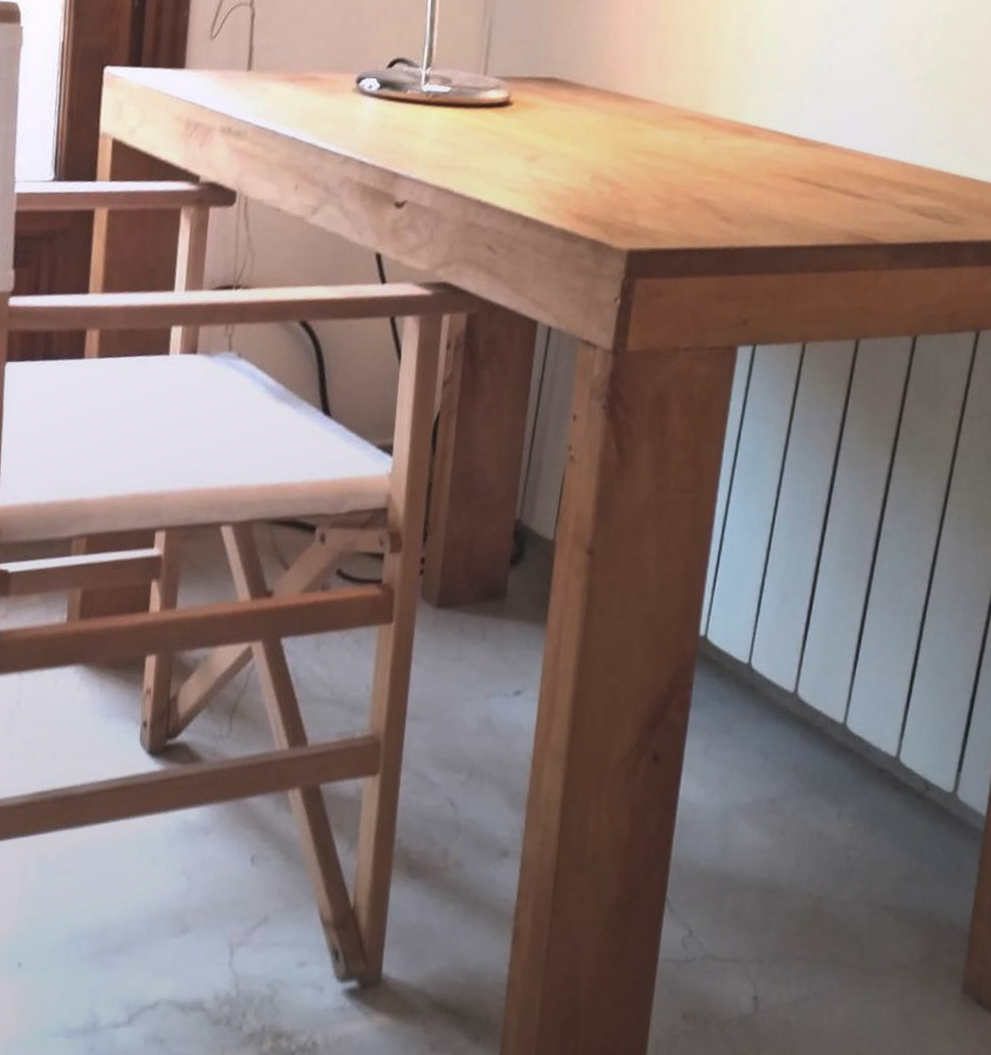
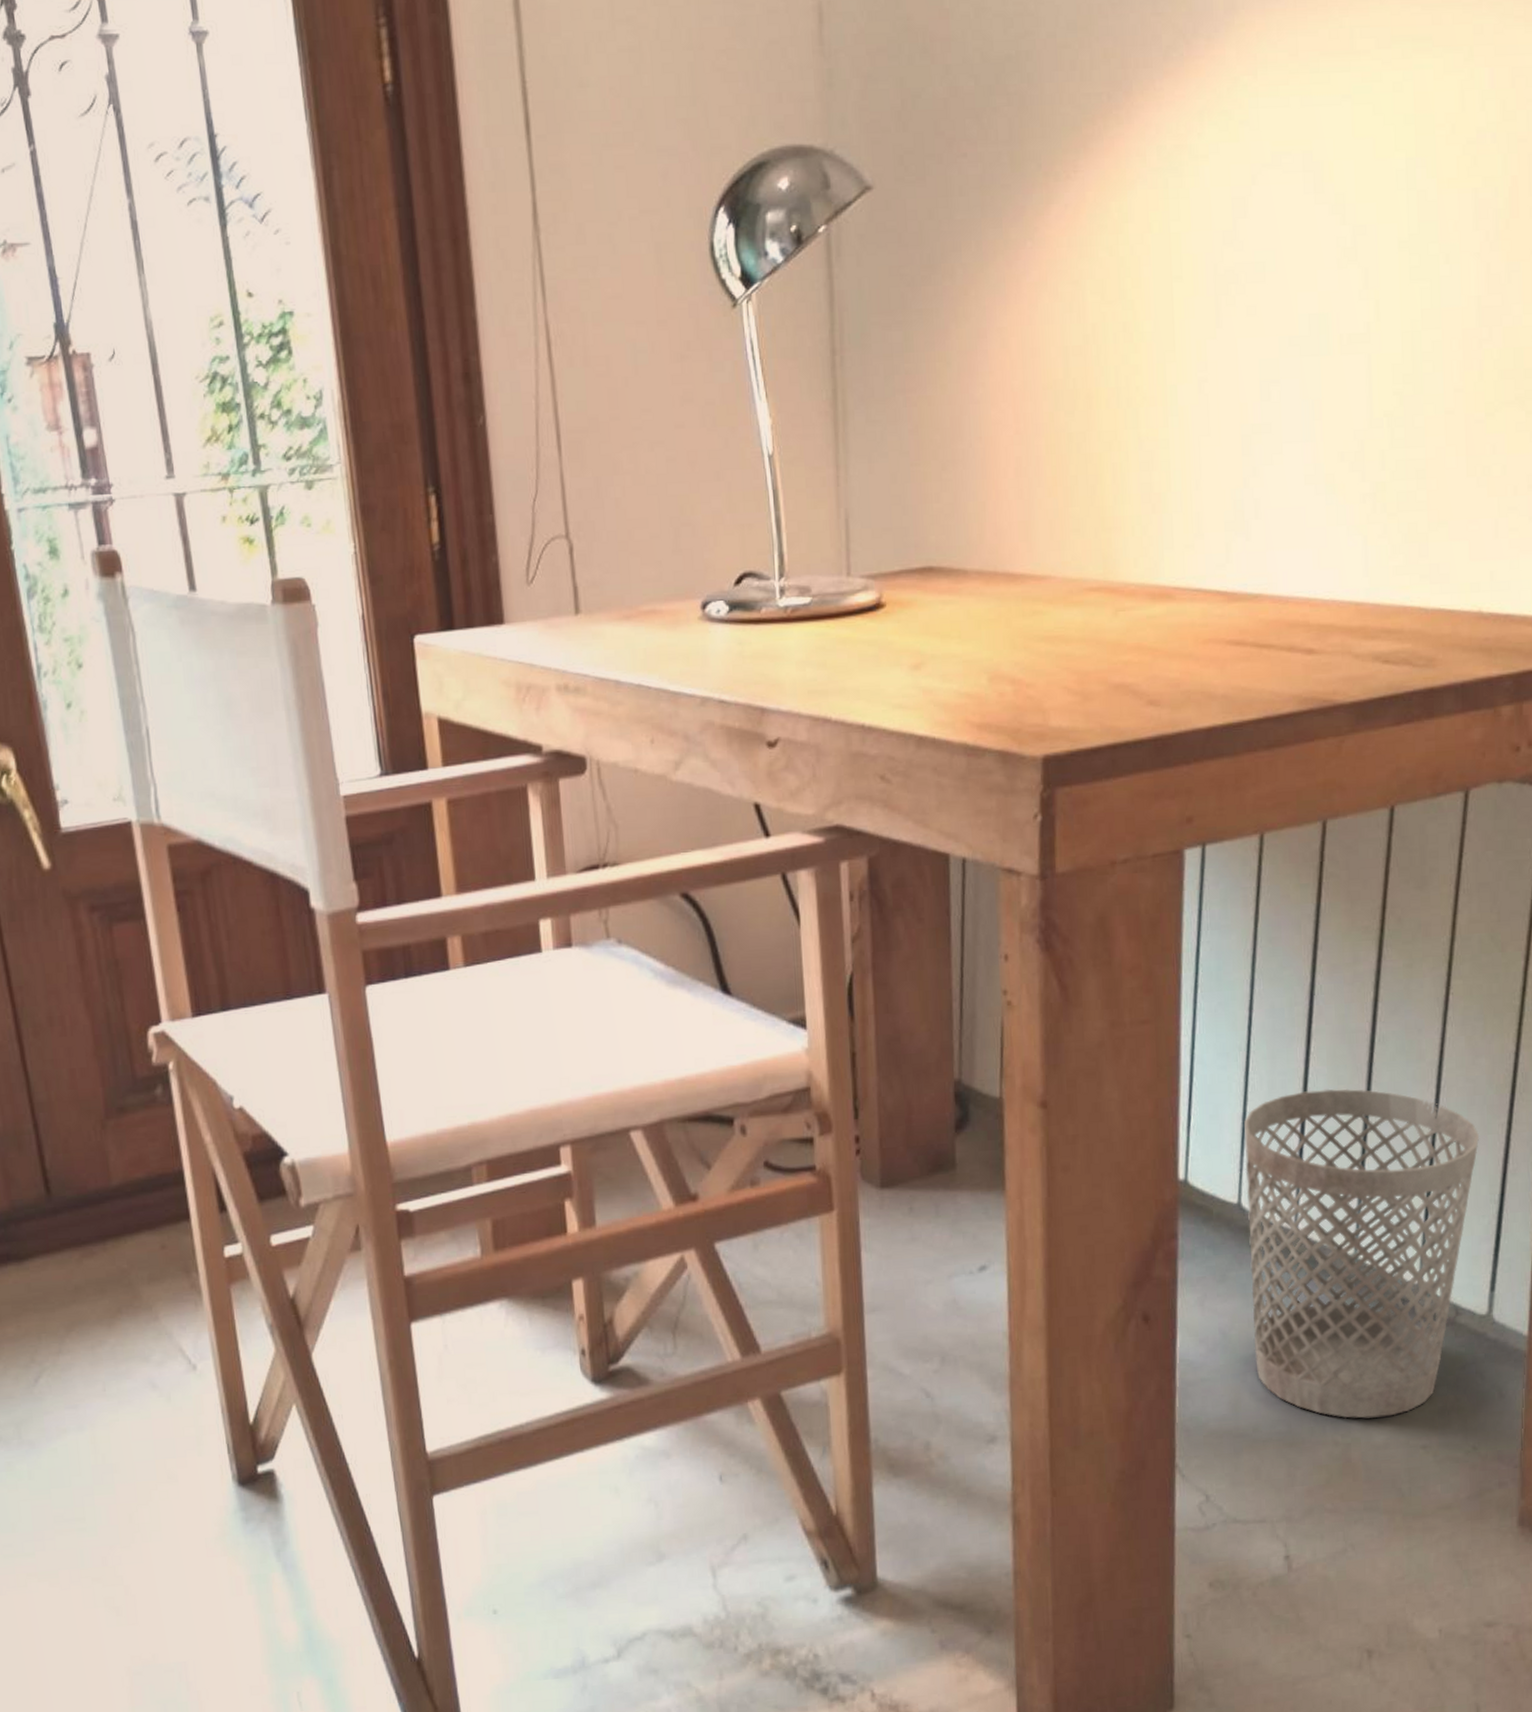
wastebasket: none [747,571,961,876] -> present [1244,1088,1480,1419]

